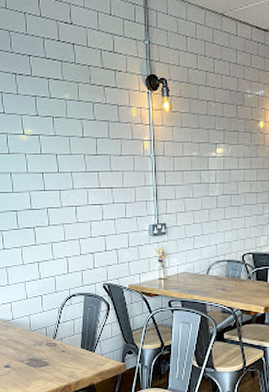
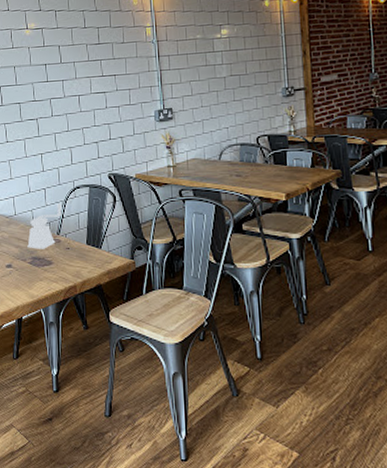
coffee grinder: none [25,310,58,352] -> present [27,203,62,249]

